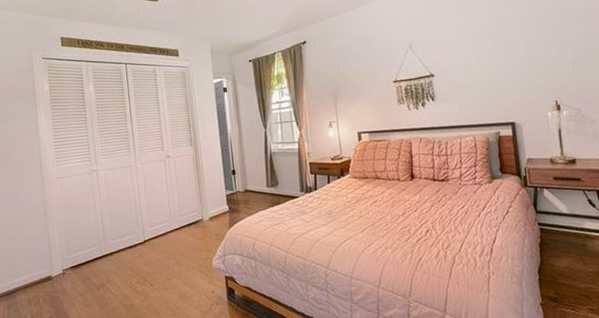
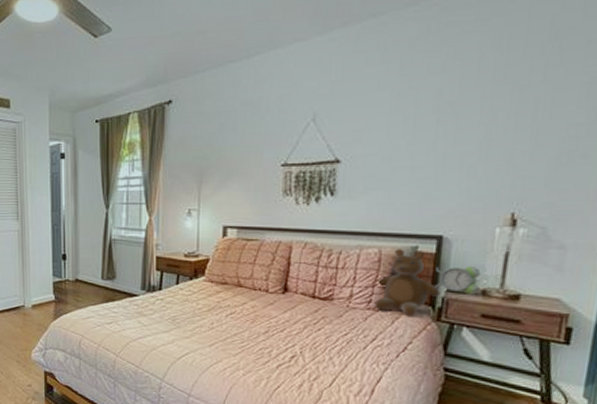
teddy bear: none [476,135,522,186] -> present [374,249,440,316]
alarm clock: none [515,142,552,165] -> present [435,266,487,296]

